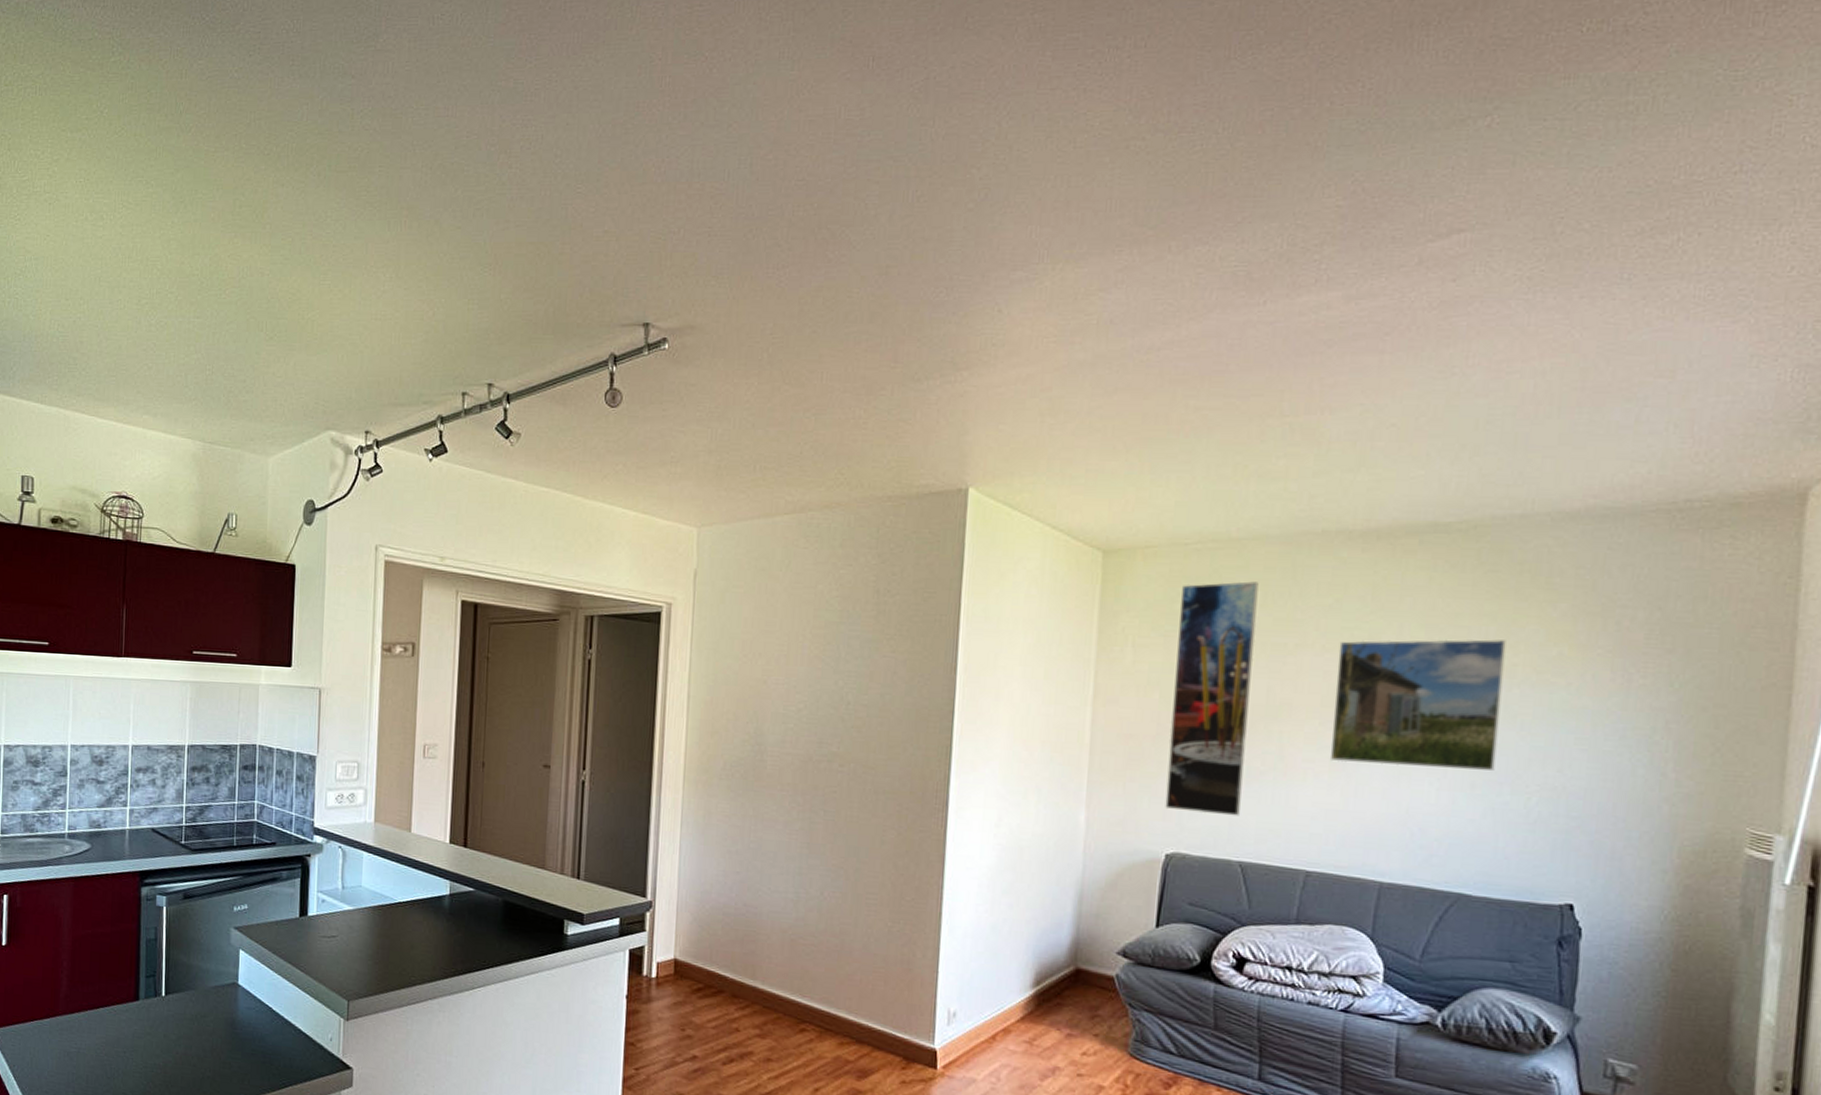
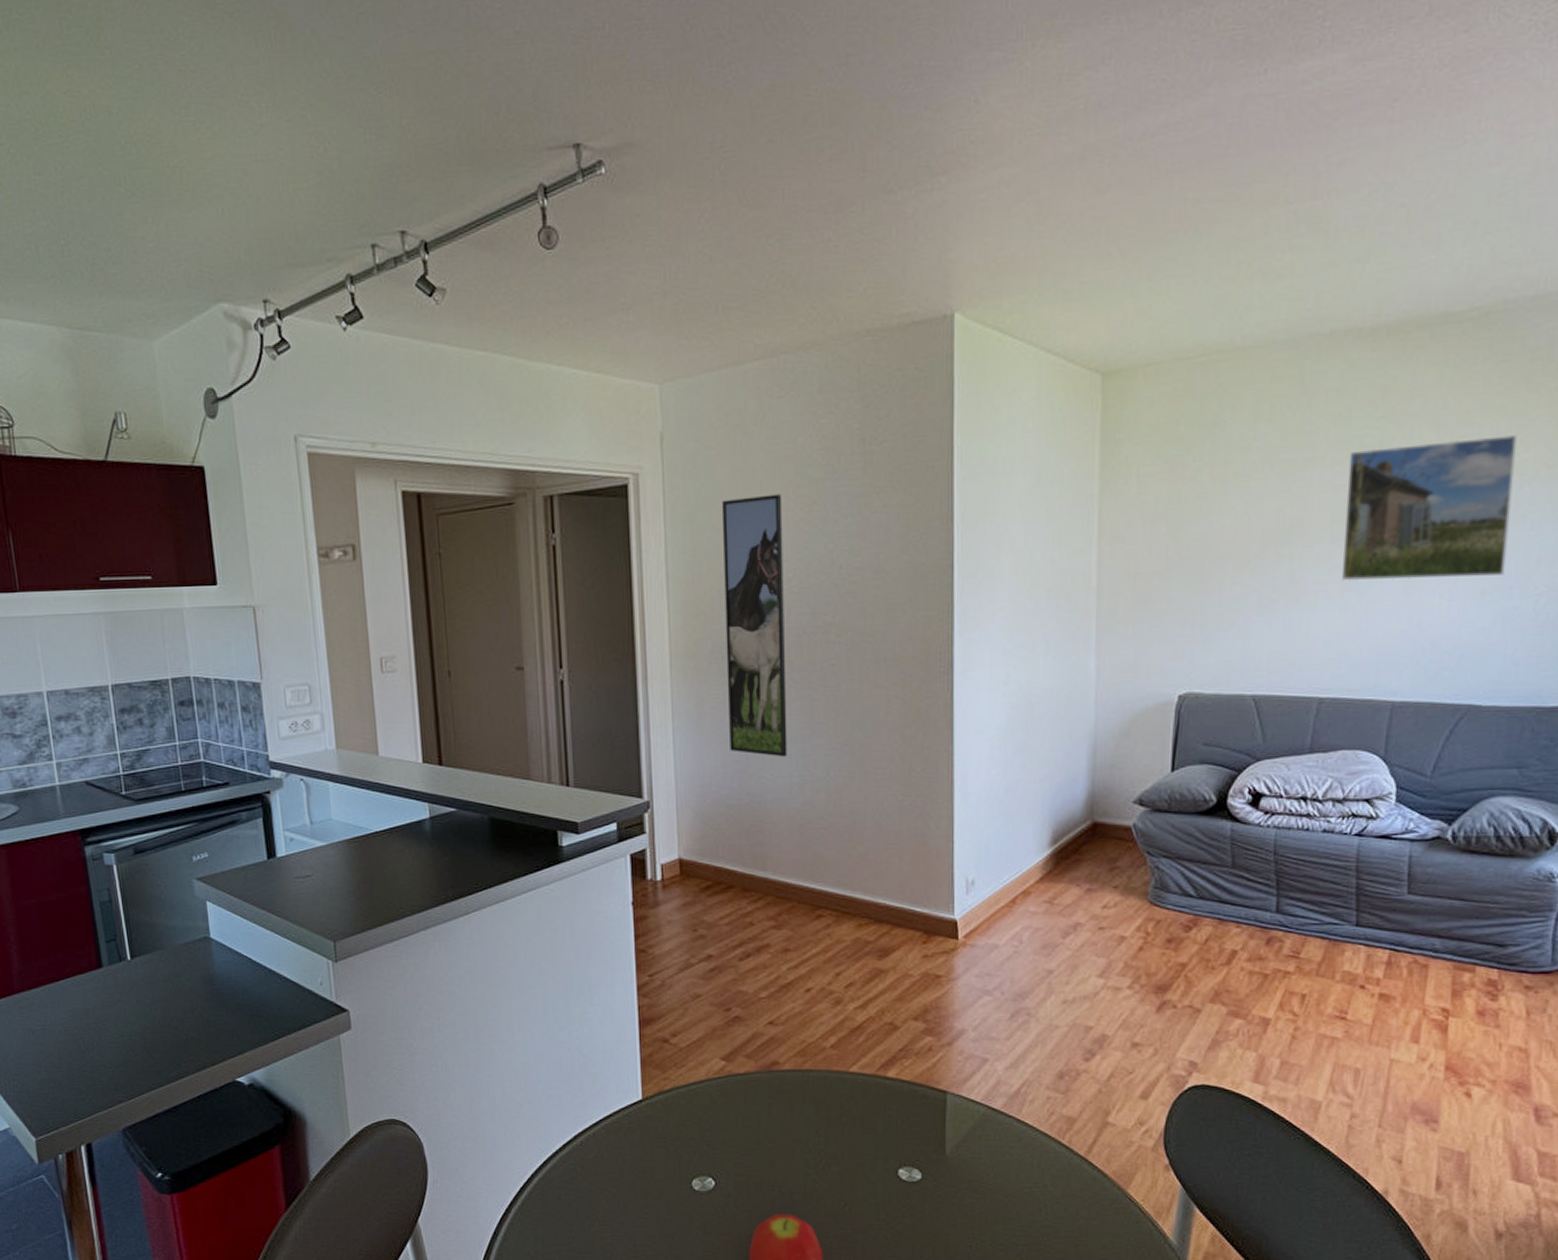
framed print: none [732,632,800,874] -> present [721,494,788,758]
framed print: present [1165,581,1259,816] -> none [1176,394,1266,649]

